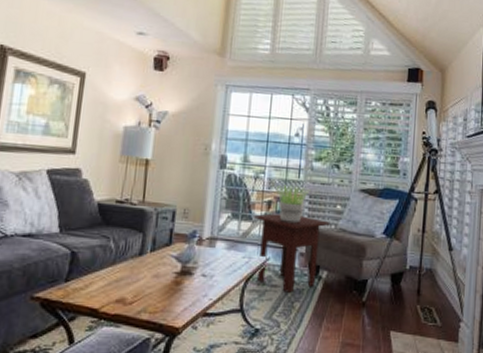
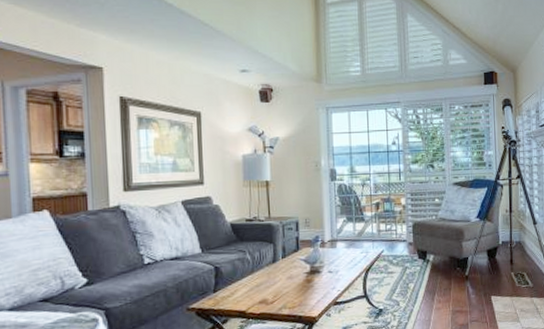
side table: present [253,213,330,293] -> none [365,211,431,277]
potted plant: present [276,184,312,223] -> none [381,187,412,219]

